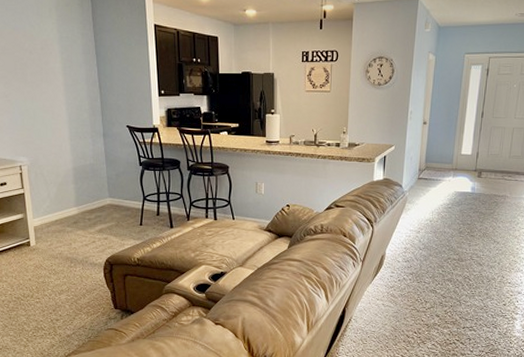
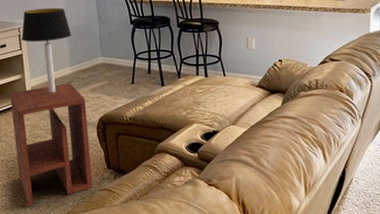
side table: none [11,223,99,346] -> present [10,83,93,206]
table lamp: none [23,146,77,233] -> present [21,7,72,93]

